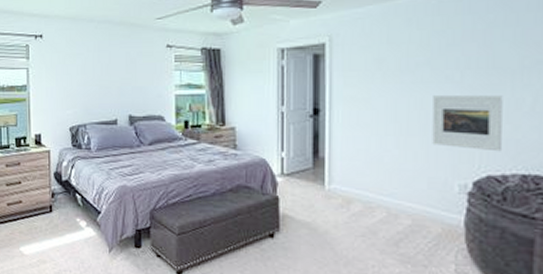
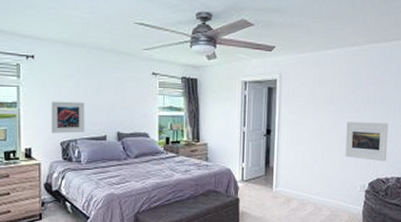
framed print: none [60,82,95,119] -> present [51,101,85,134]

